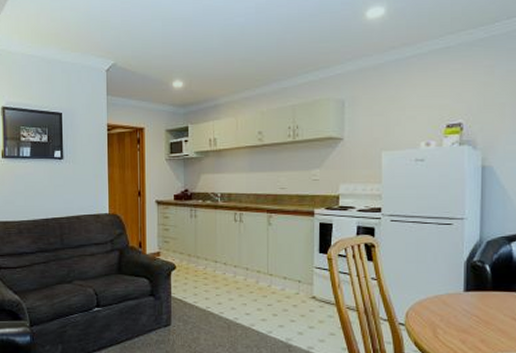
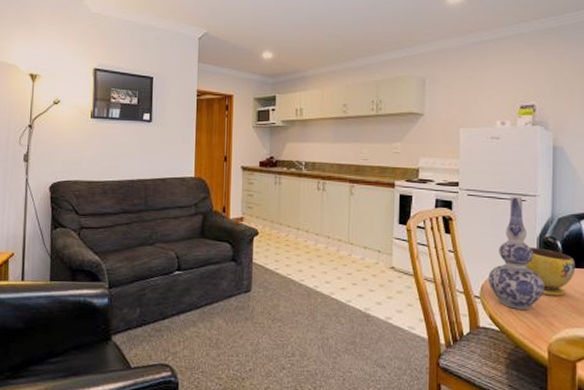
vase: none [413,220,472,335] -> present [488,196,544,309]
bowl: none [453,272,505,321] -> present [526,247,576,296]

